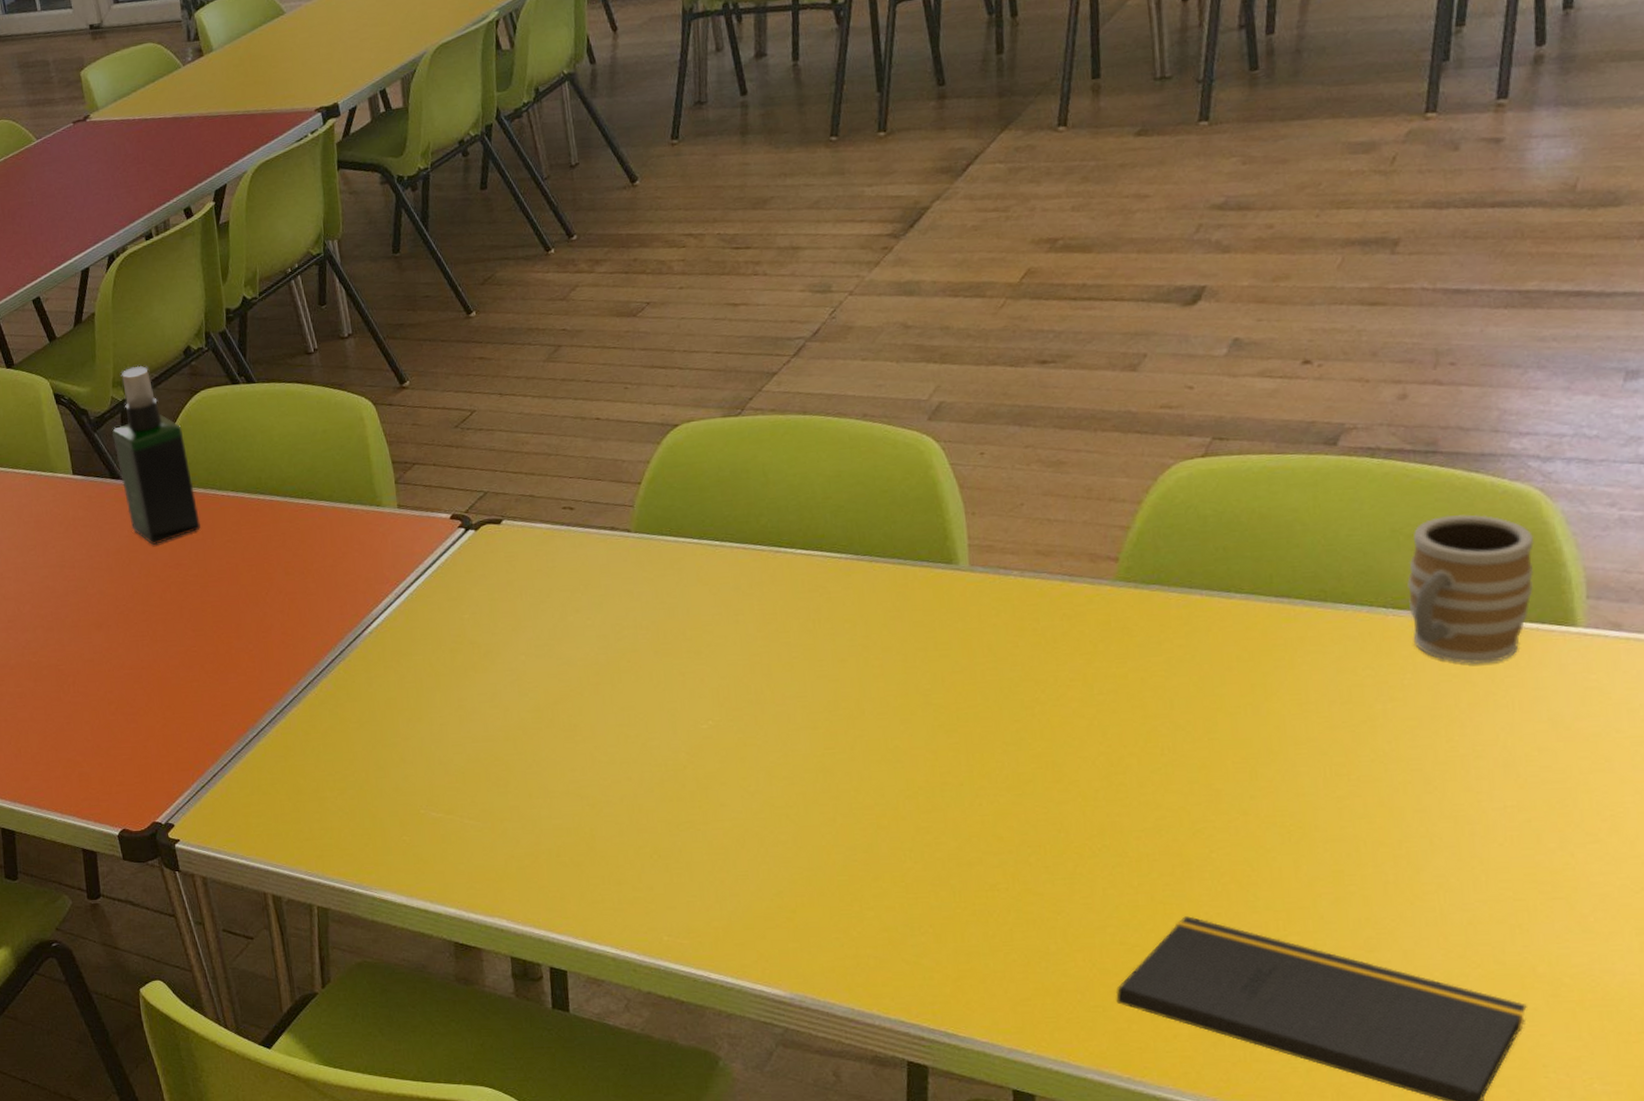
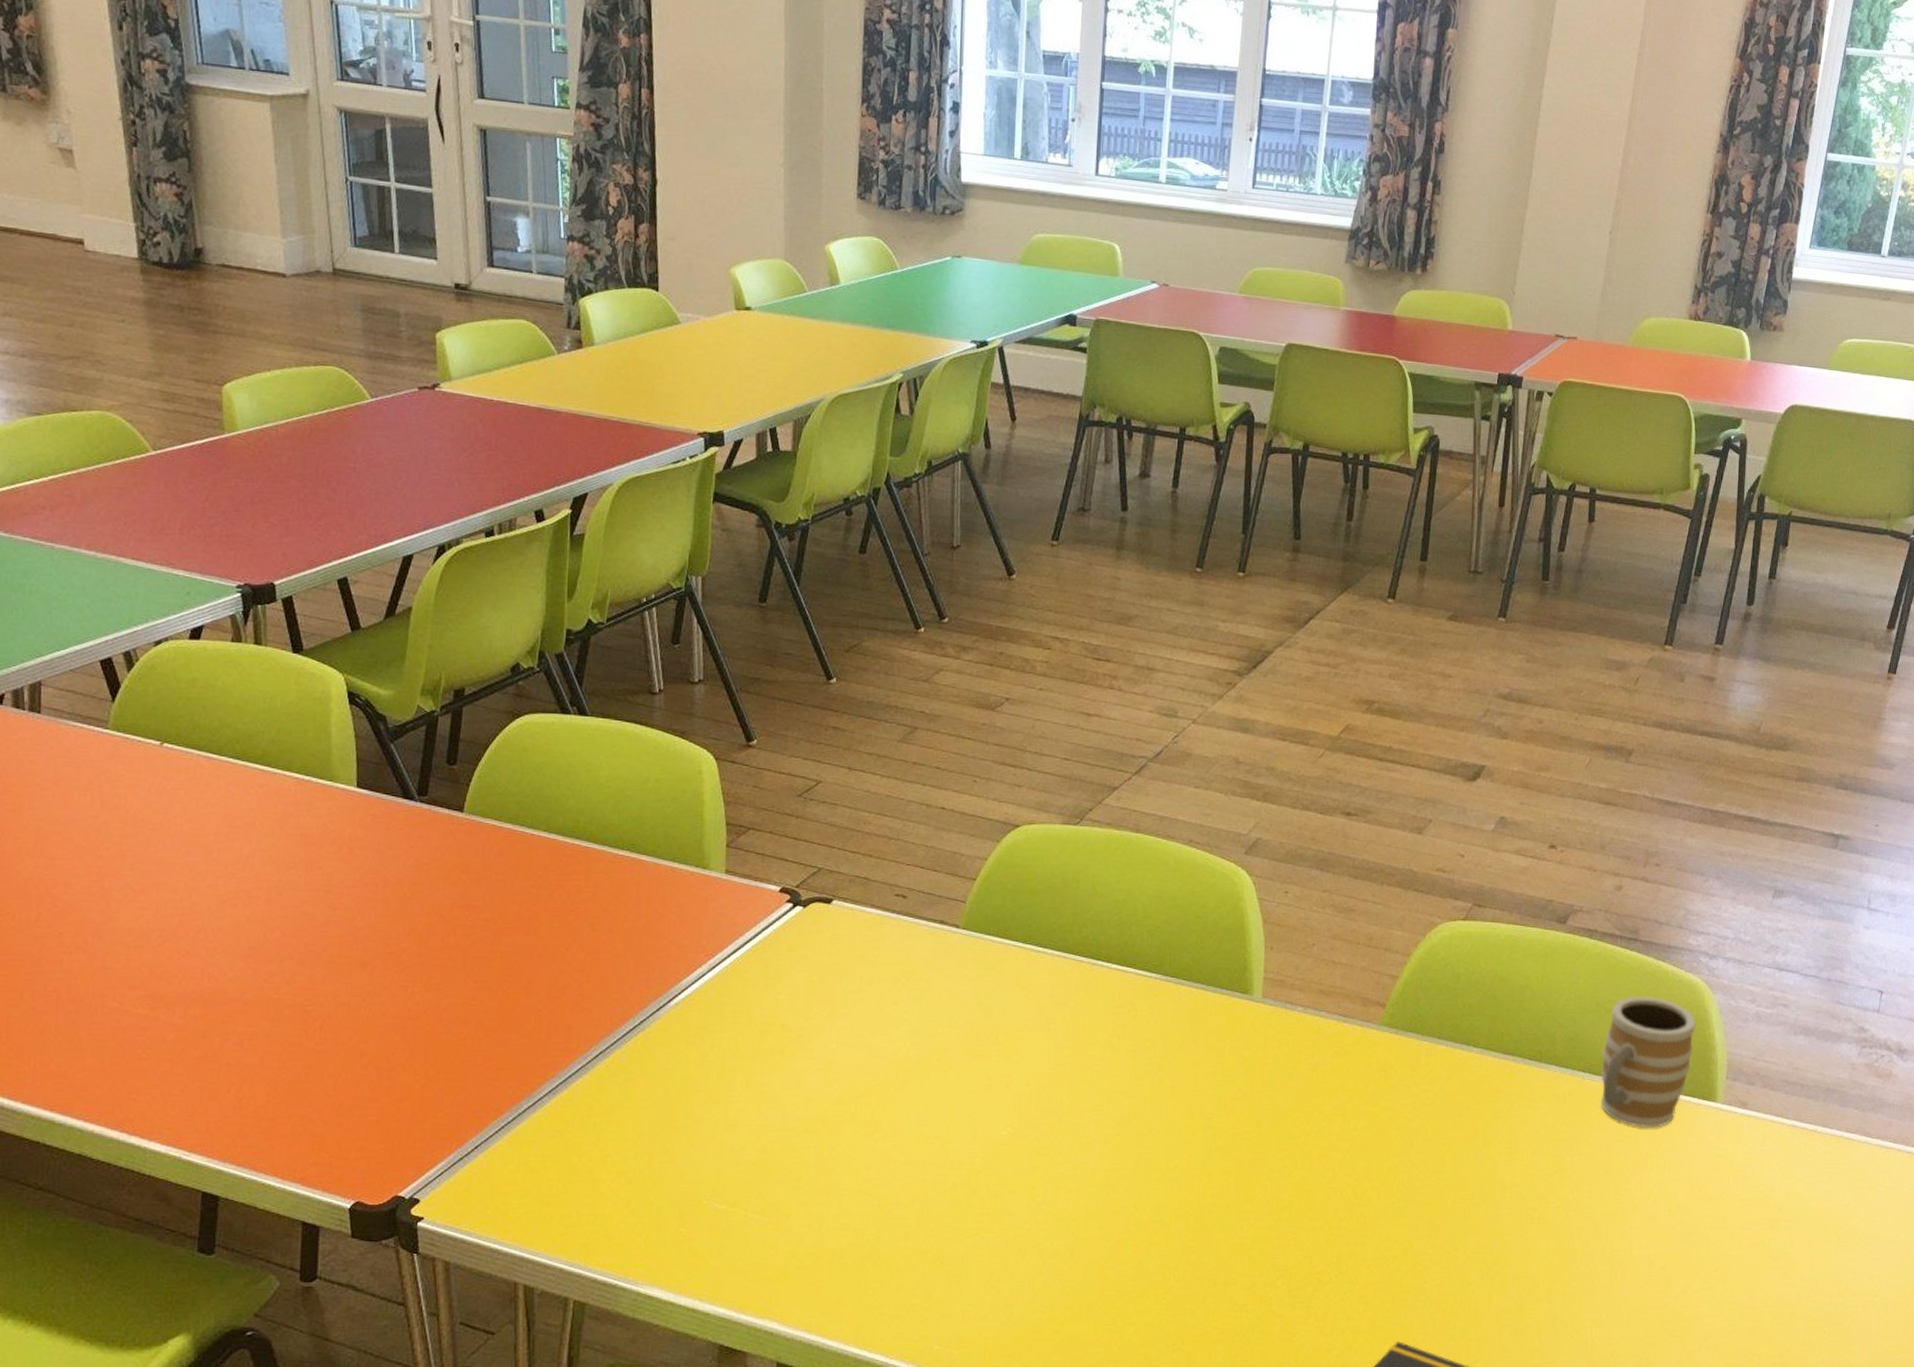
spray bottle: present [111,365,200,545] -> none [411,675,502,880]

